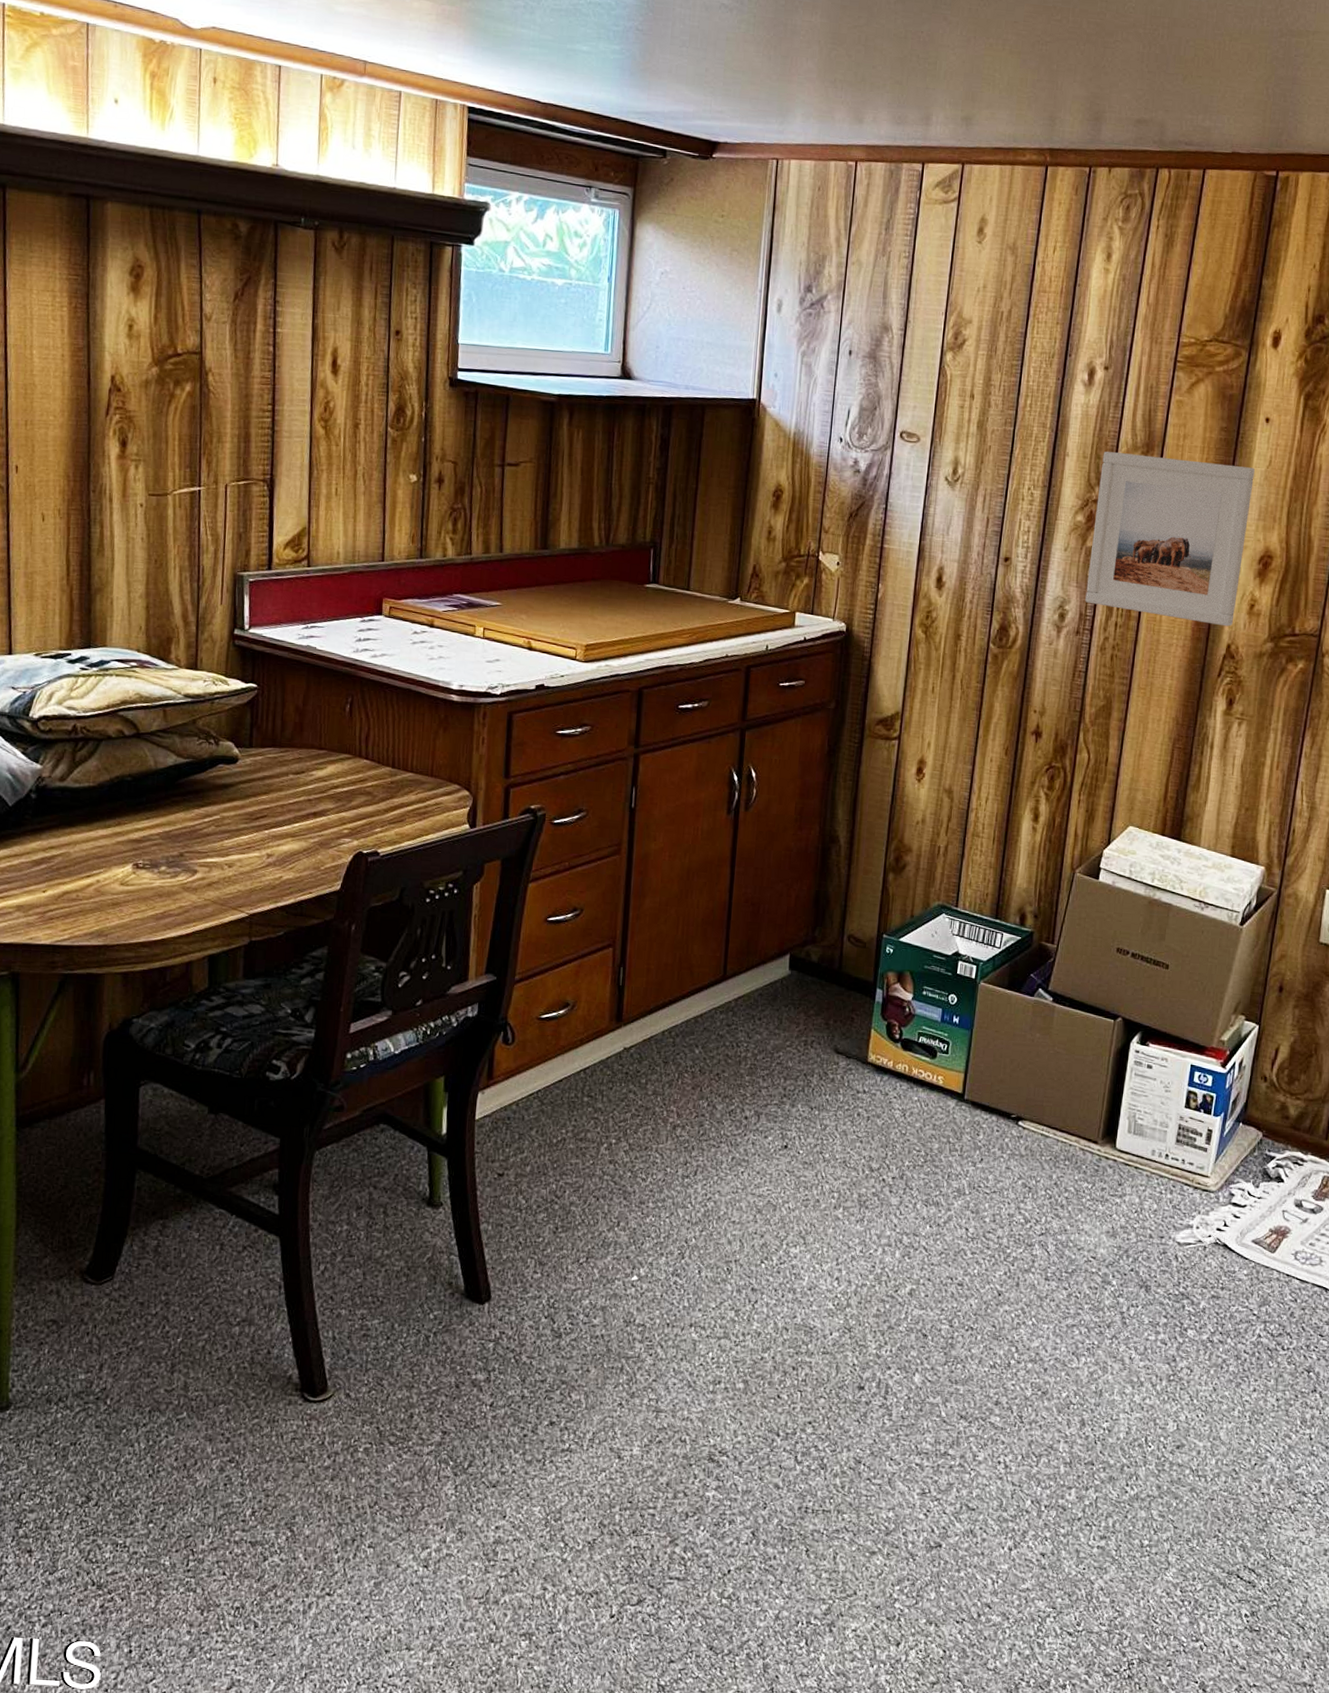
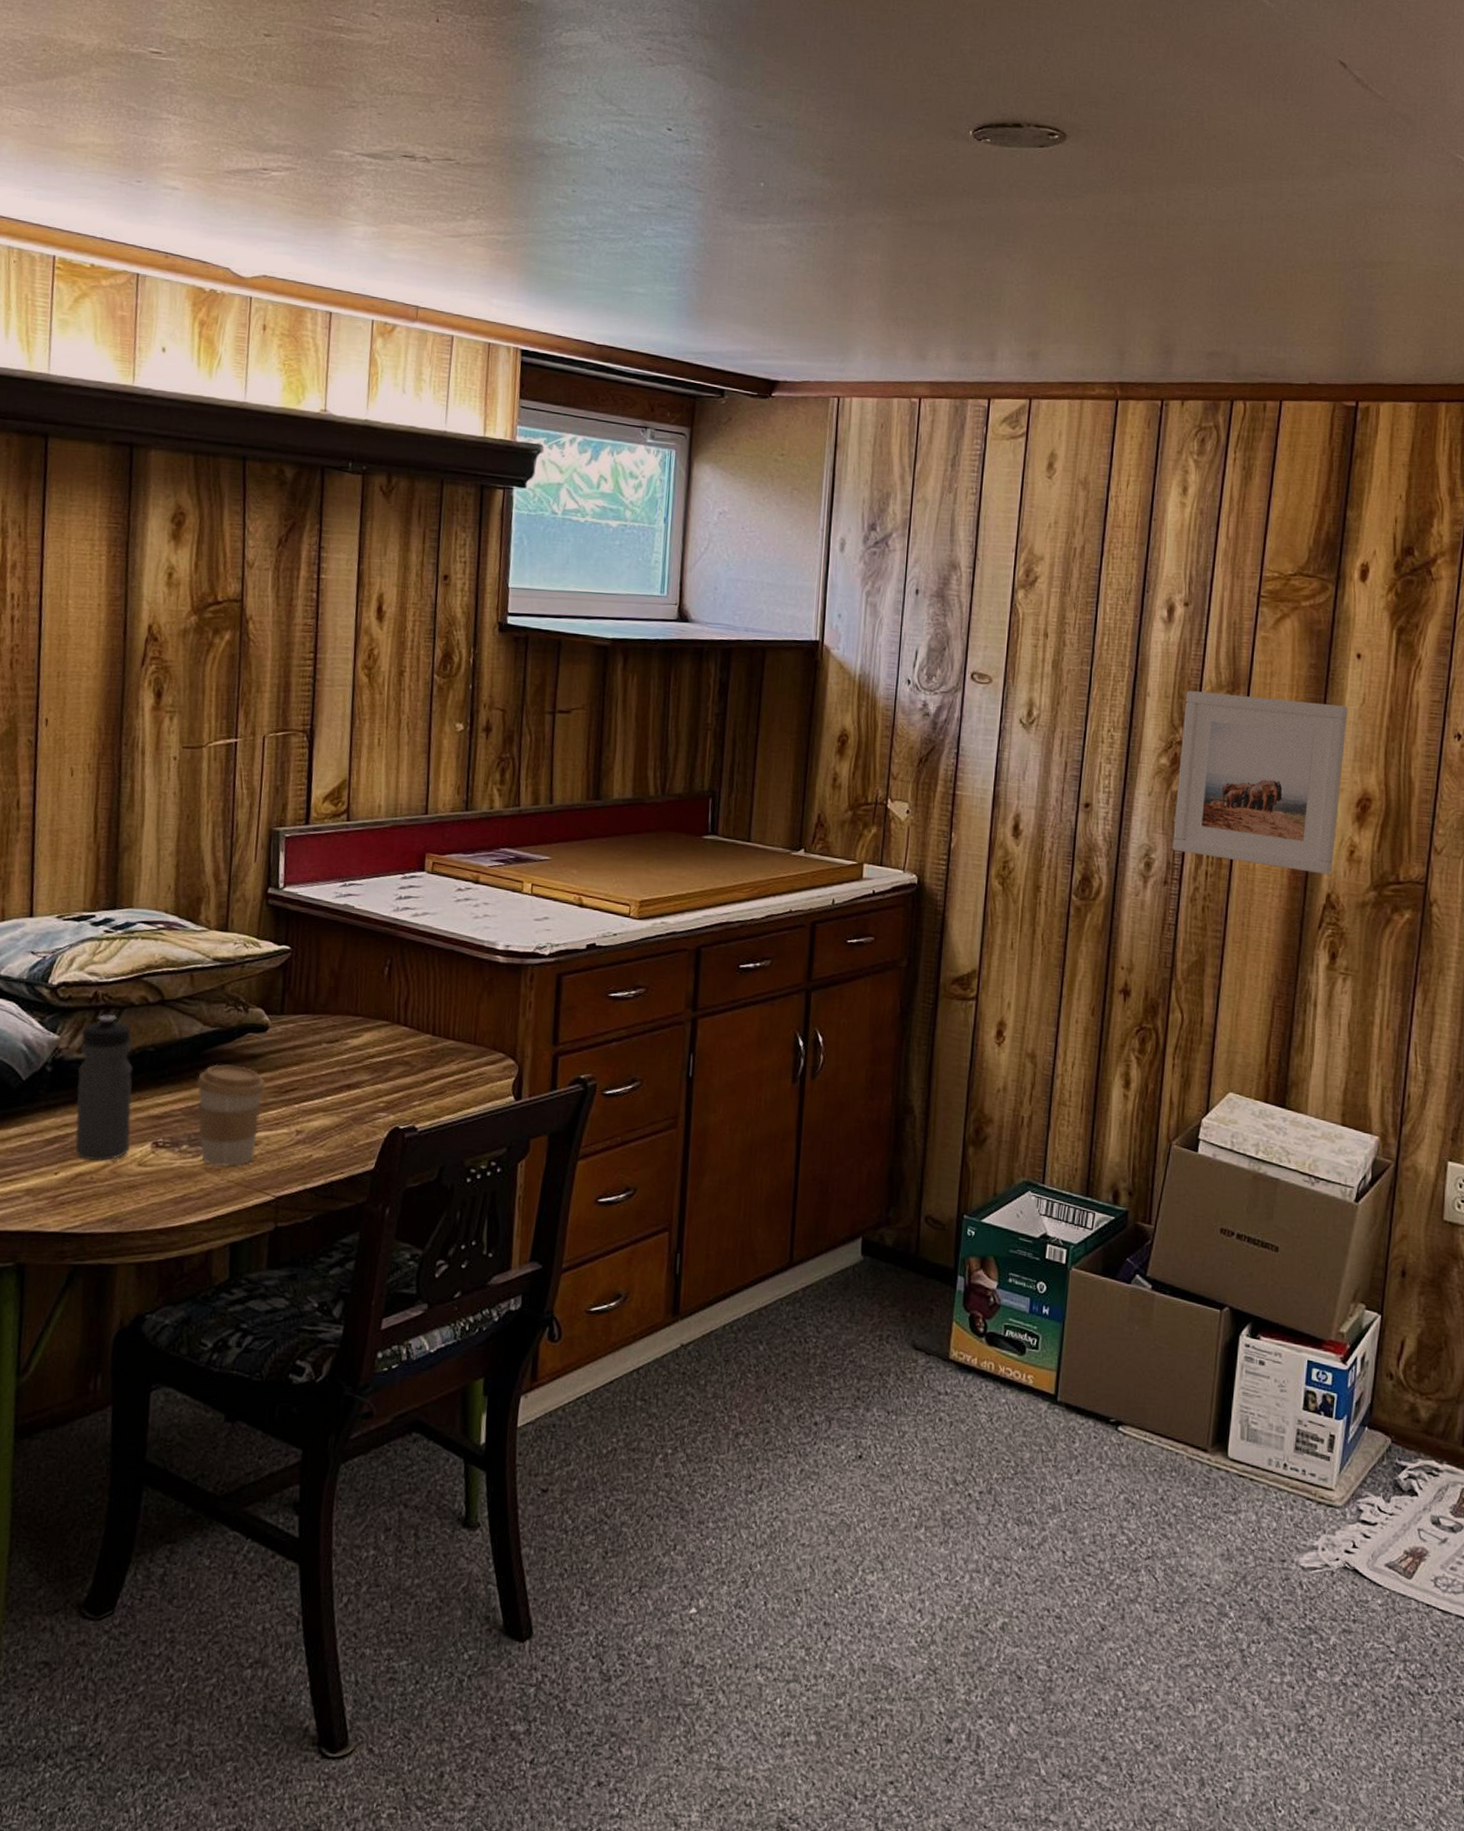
water bottle: none [60,746,113,881] -> present [75,1014,134,1162]
coffee cup: none [172,793,237,887] -> present [196,1064,266,1167]

